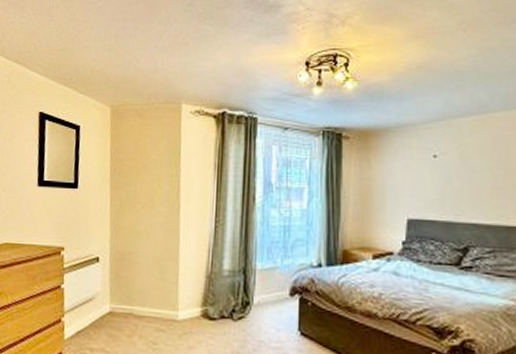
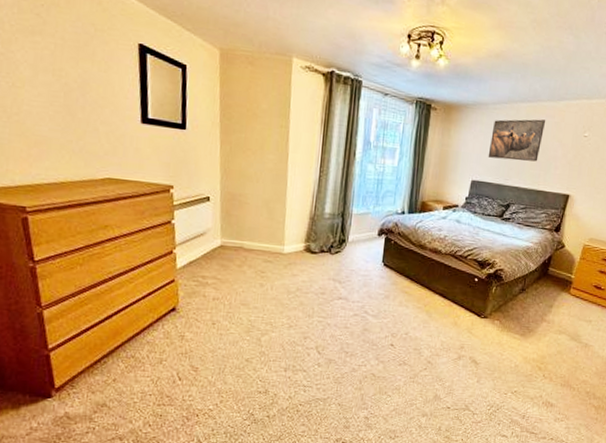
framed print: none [425,134,503,189] -> present [488,119,546,162]

